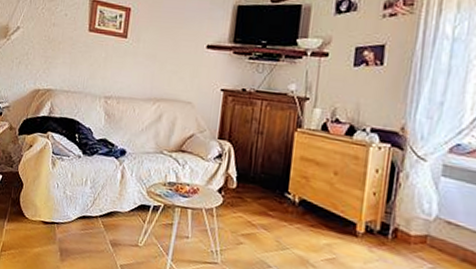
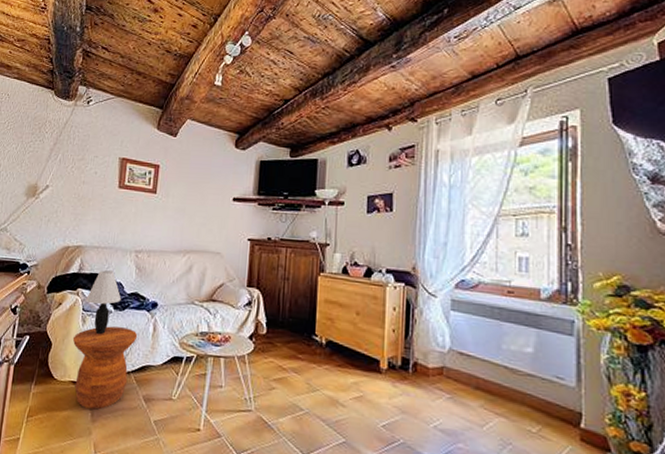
side table: none [42,170,106,250] -> present [72,326,138,410]
table lamp: none [55,114,91,179] -> present [86,270,122,335]

